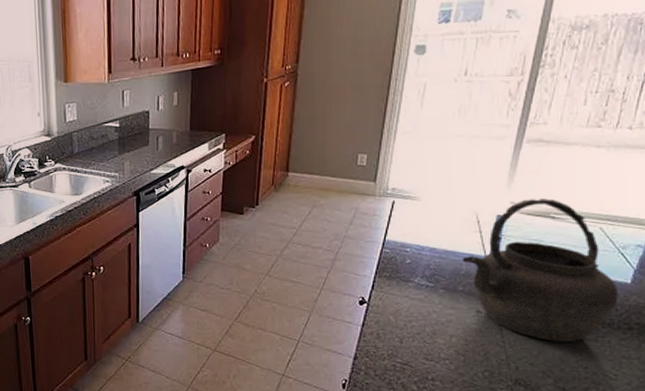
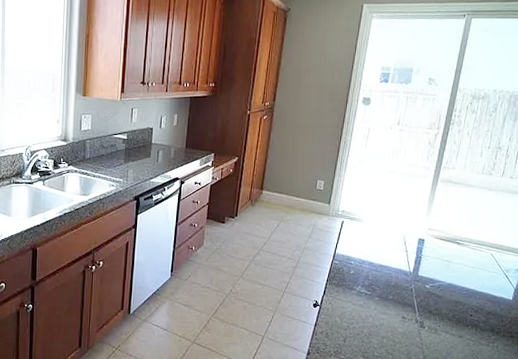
kettle: present [462,199,619,343] -> none [392,227,504,347]

